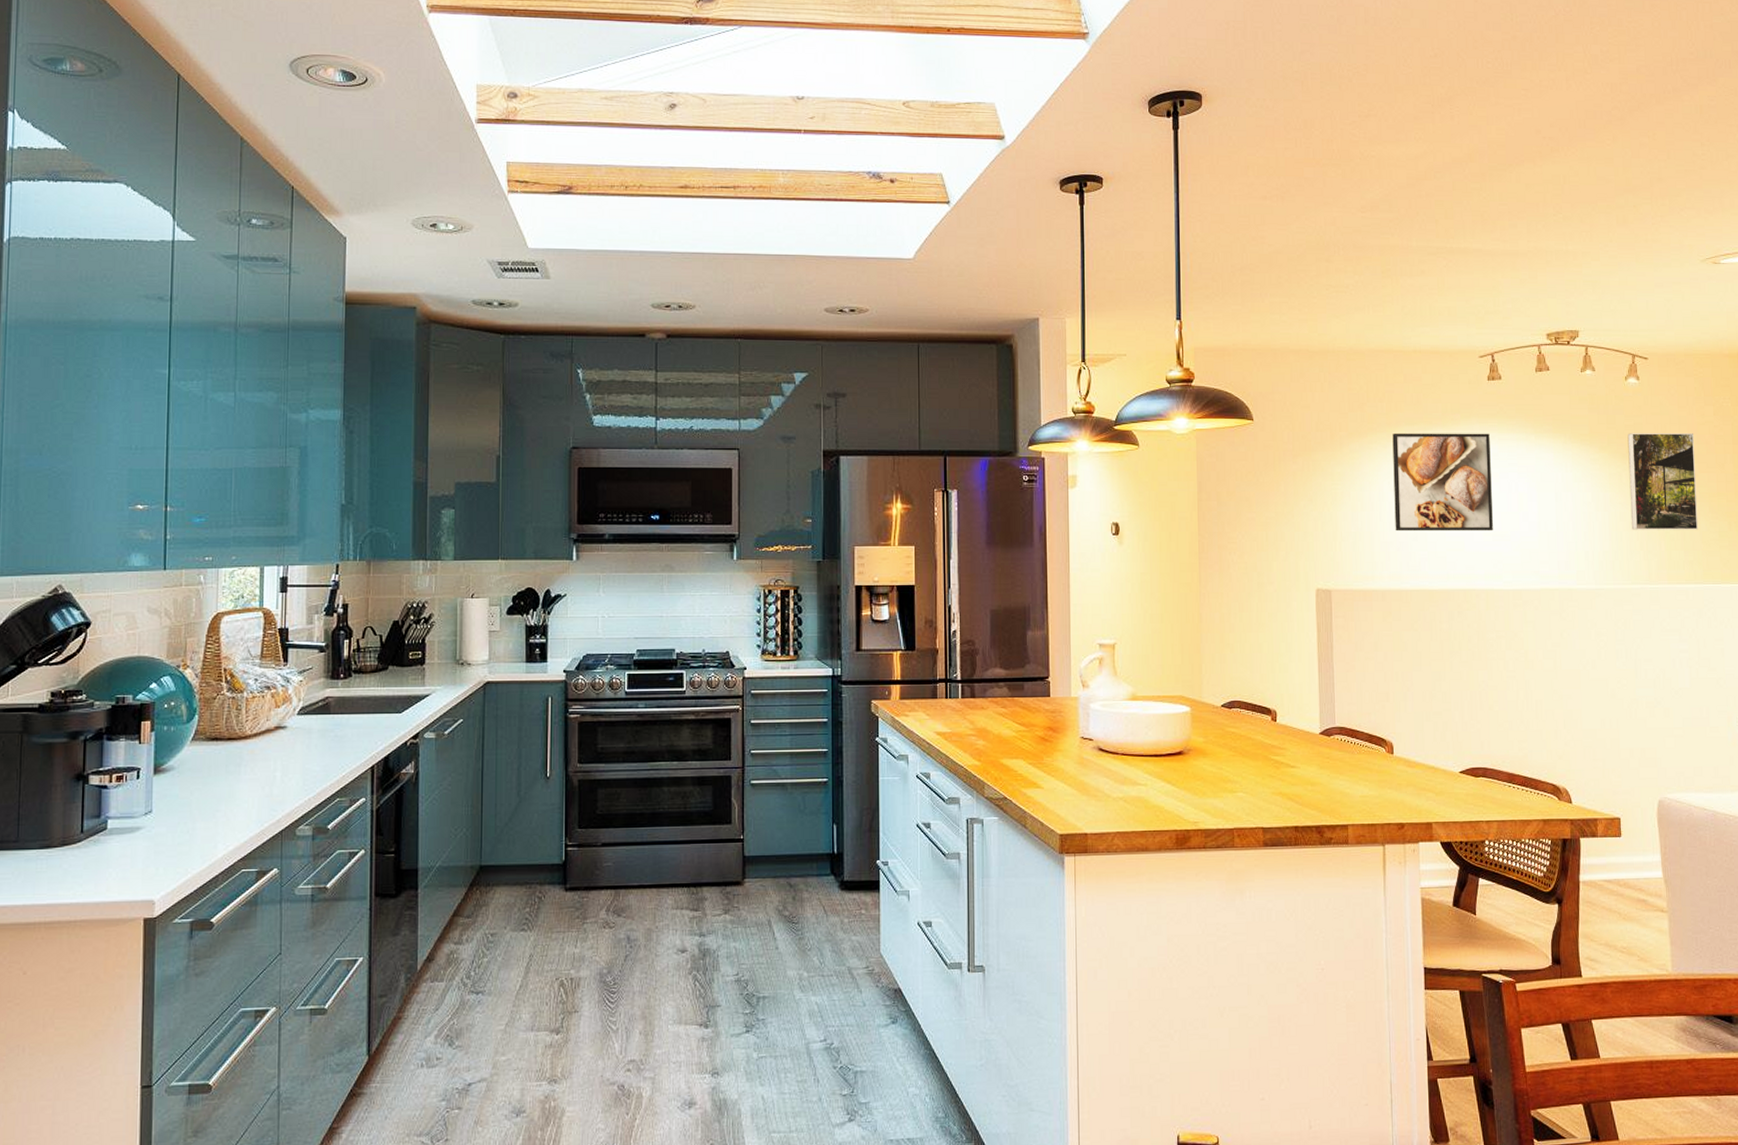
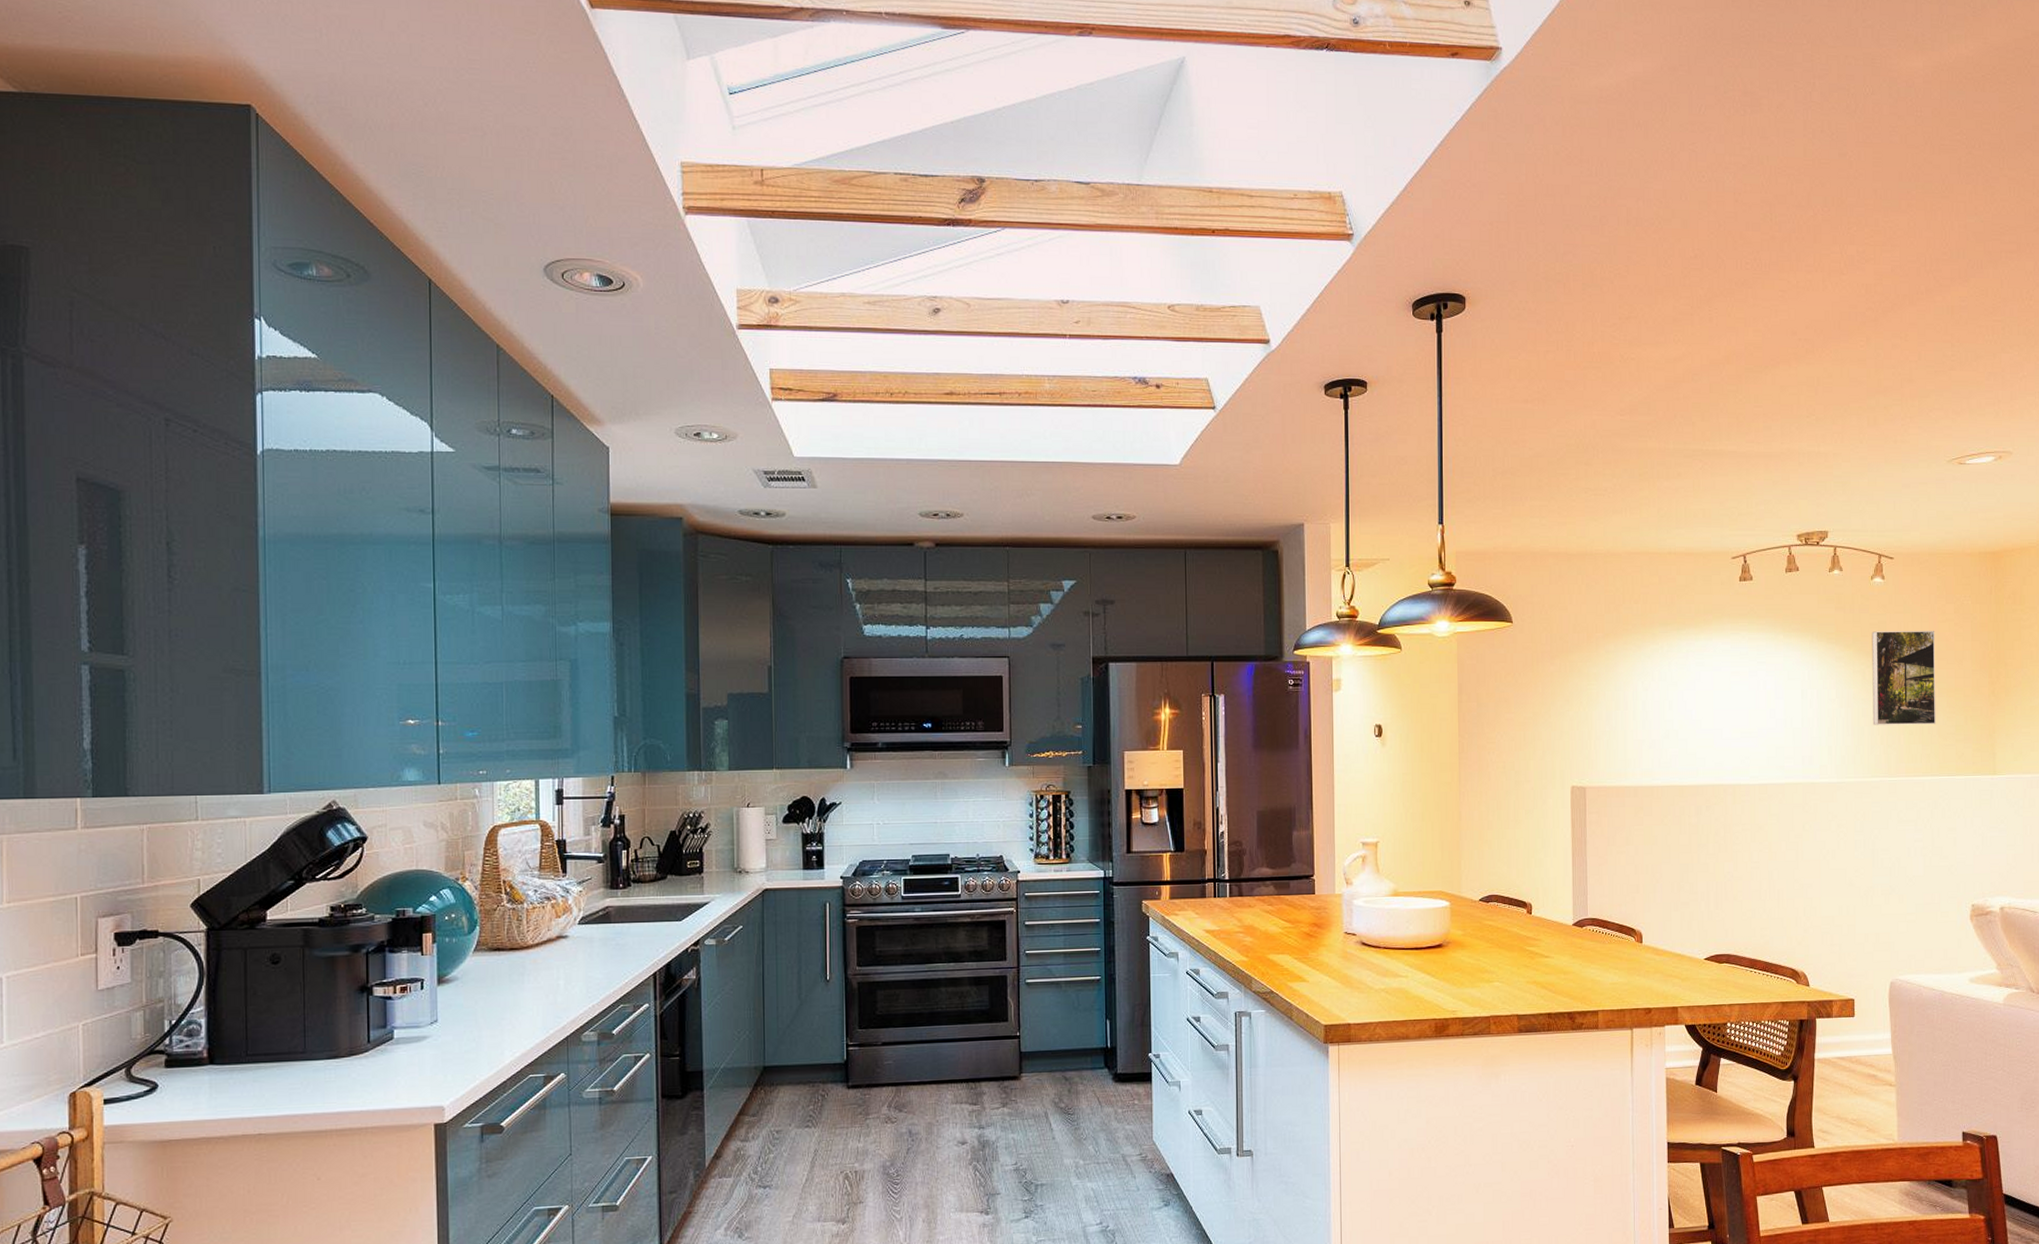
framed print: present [1392,432,1493,531] -> none [1647,633,1741,730]

